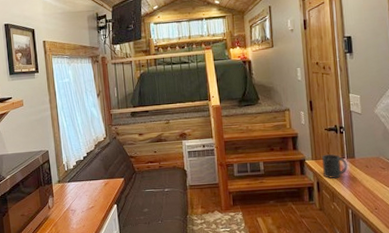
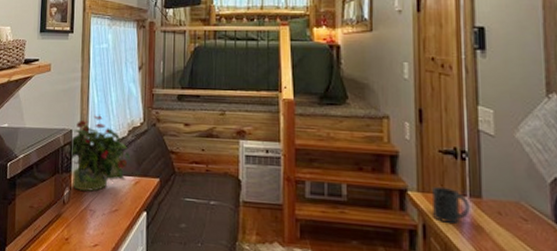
potted plant: none [47,136,99,197] -> present [70,115,131,192]

